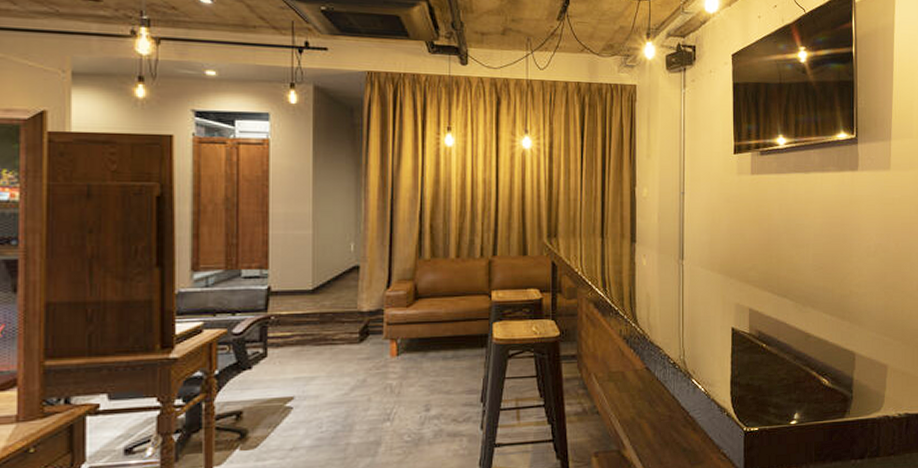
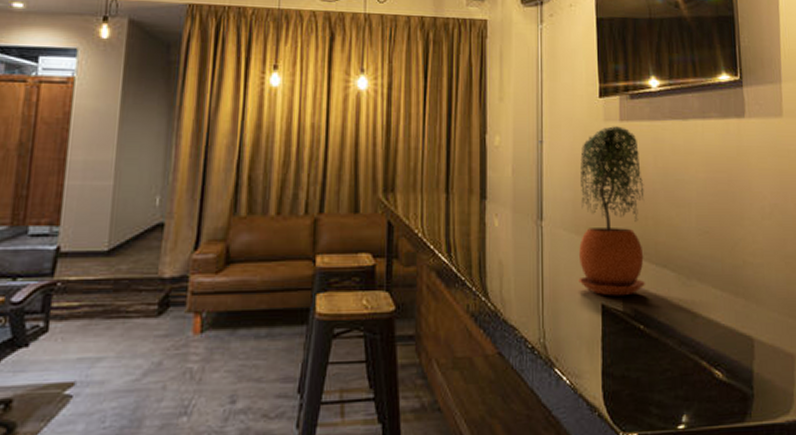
potted plant: none [713,179,770,321] -> present [578,126,646,296]

